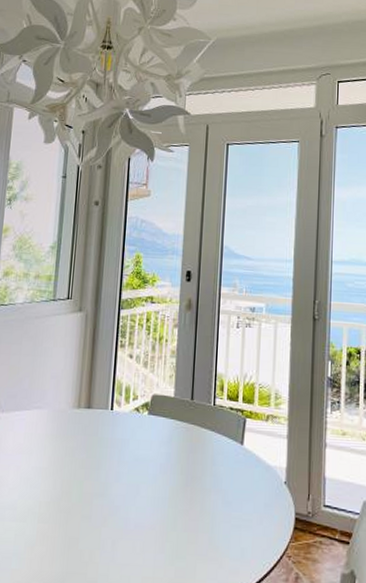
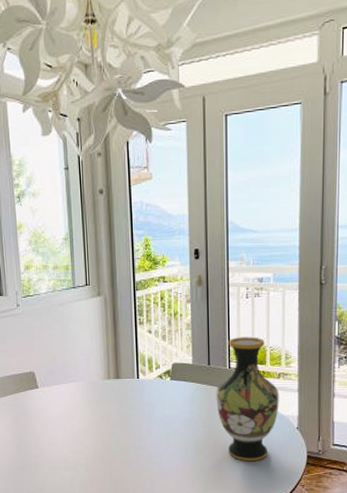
vase: none [197,370,267,522] -> present [216,337,279,462]

